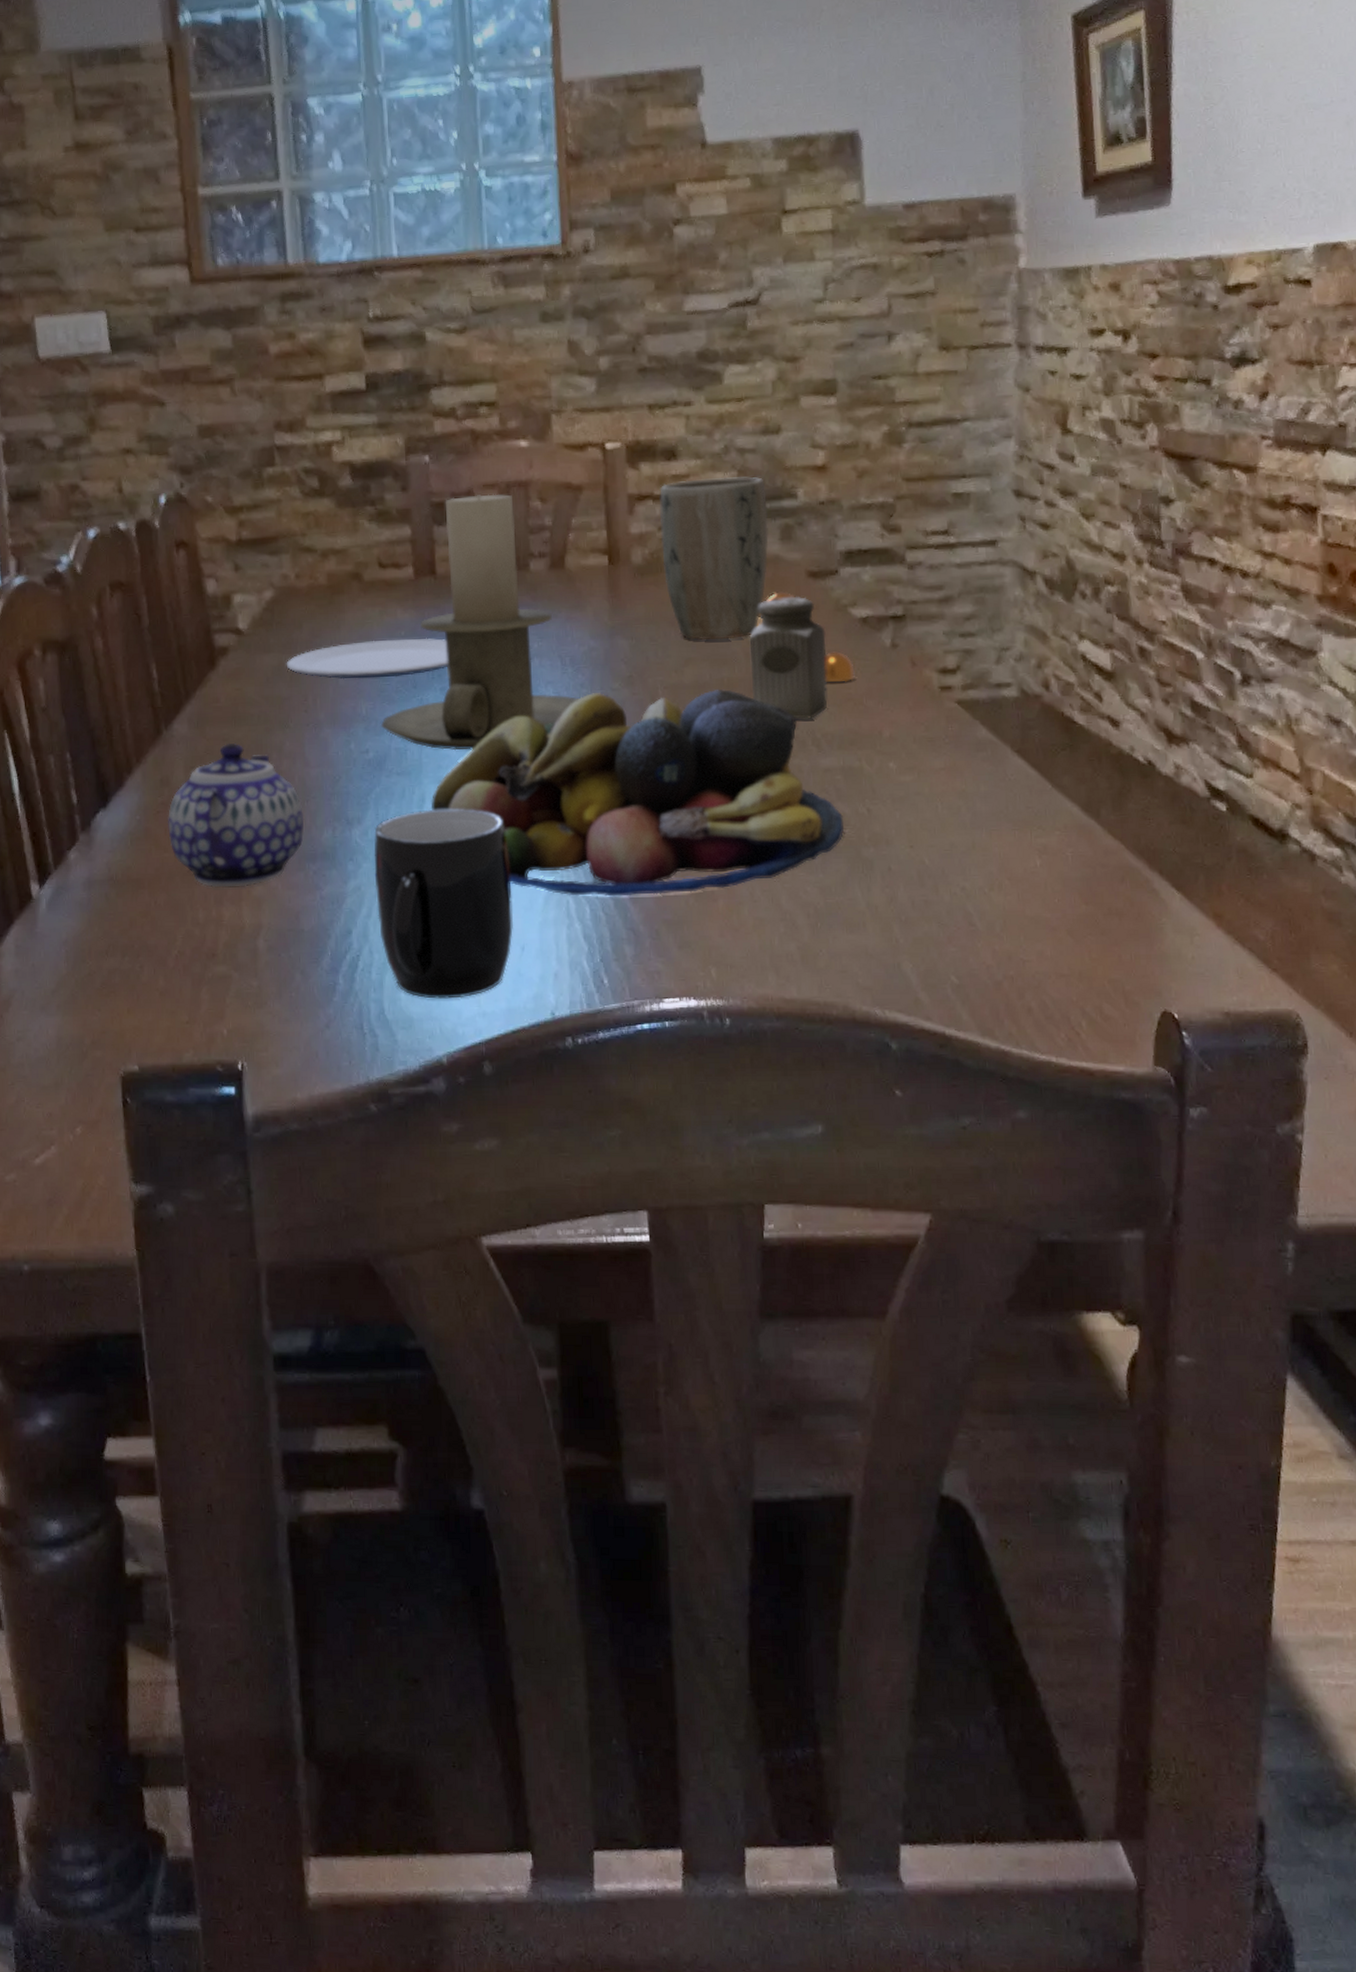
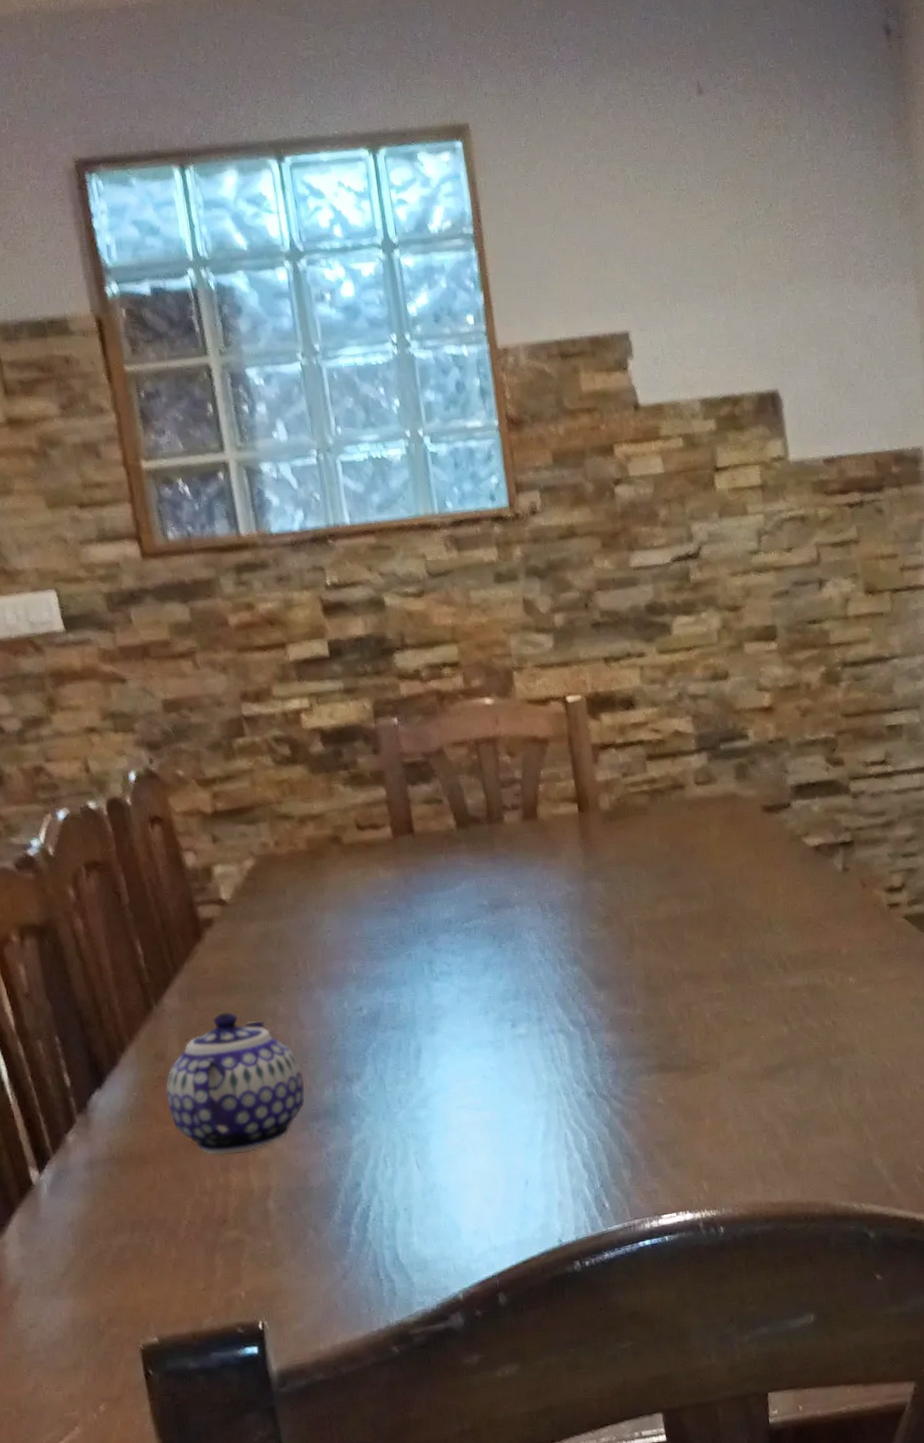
plate: present [286,638,448,680] -> none [272,894,433,941]
mug: present [374,808,513,999] -> none [374,1055,516,1240]
candle holder: present [380,494,579,751] -> none [371,751,561,1001]
fruit bowl: present [432,688,844,897] -> none [427,921,813,1128]
plant pot: present [659,476,769,641] -> none [621,721,727,878]
salt shaker: present [749,597,828,719] -> none [714,831,790,944]
pepper shaker: present [765,591,855,682] -> none [726,826,813,908]

